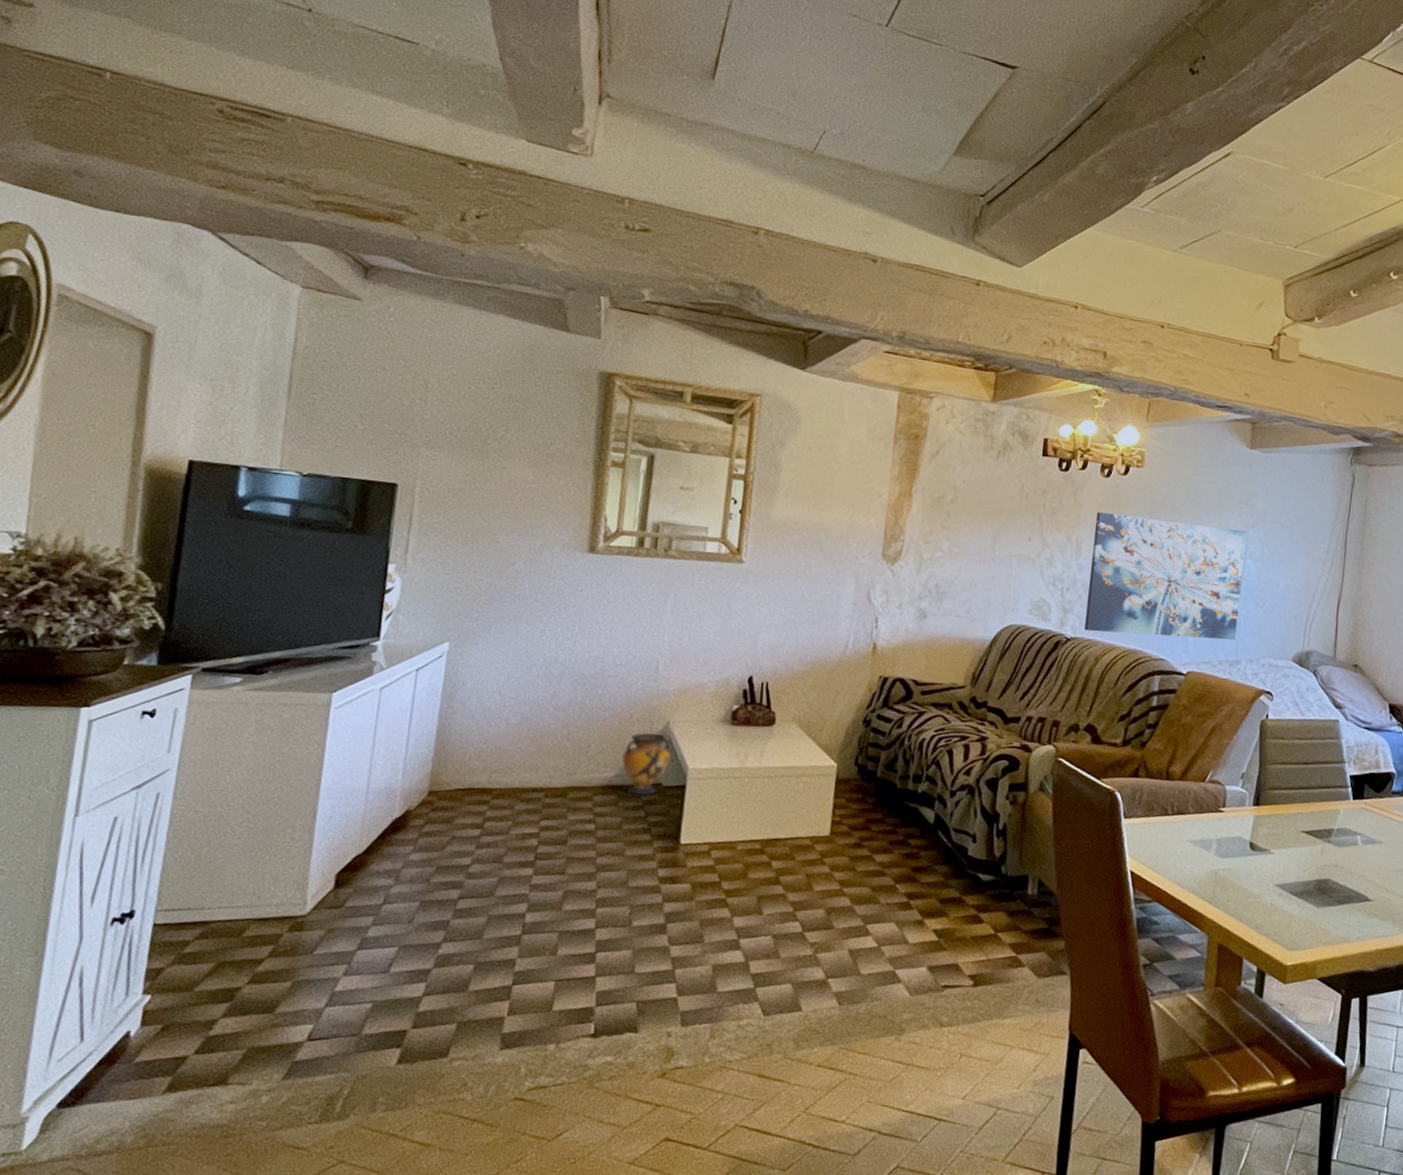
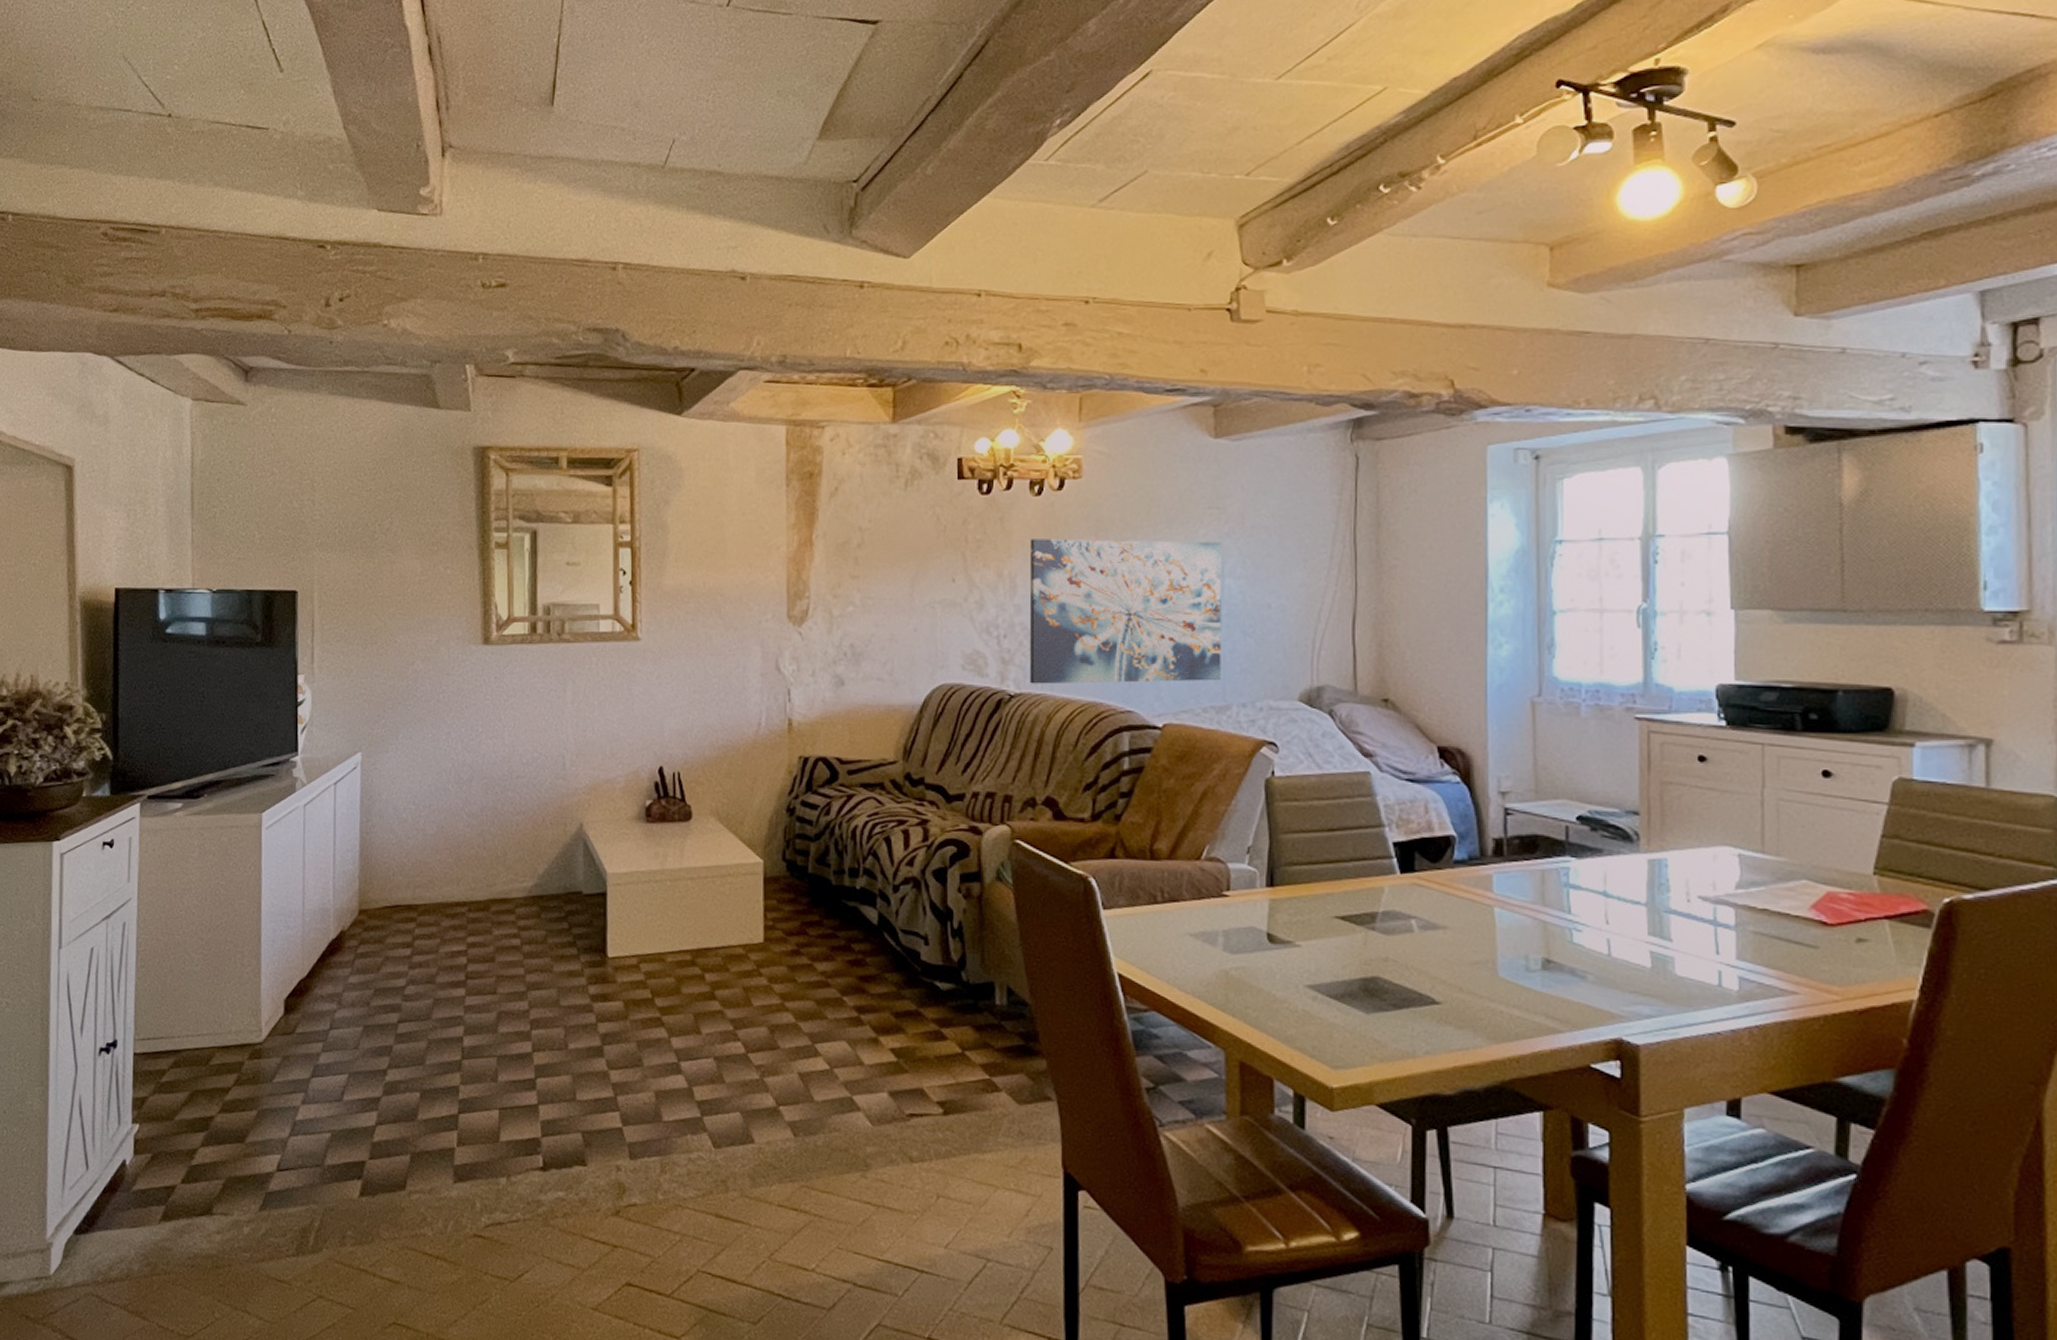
vase: present [622,733,671,796] -> none [540,836,588,906]

